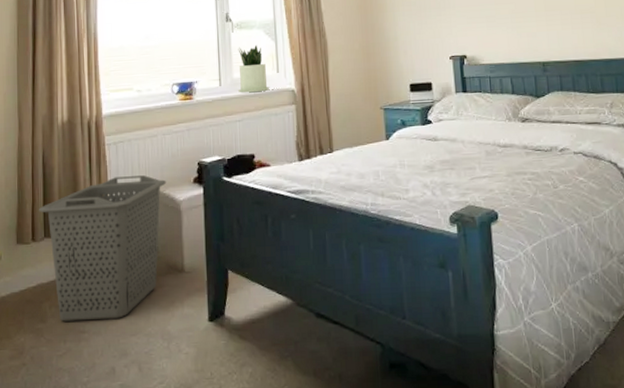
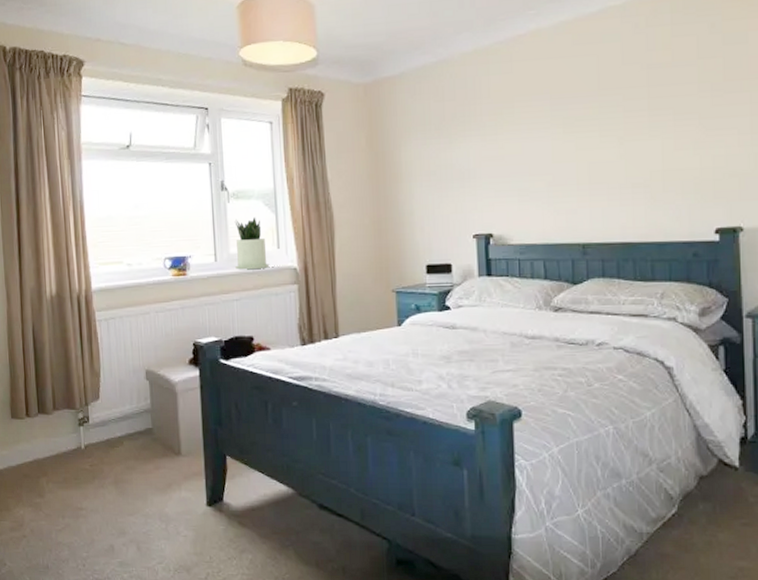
laundry basket: present [38,175,167,322] -> none [31,354,161,498]

